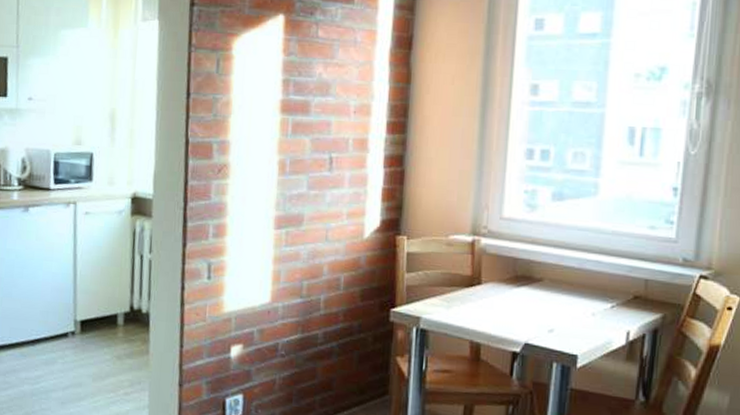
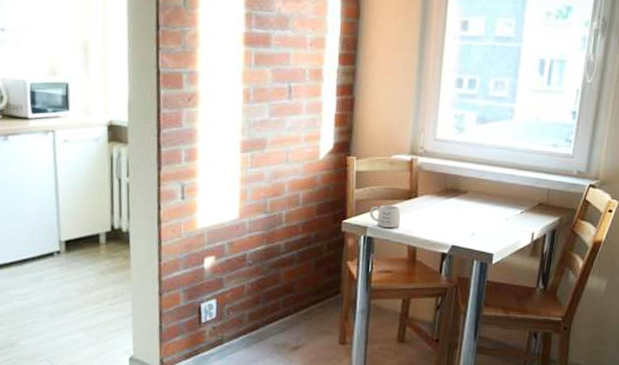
mug: none [423,292,461,321] -> present [370,205,401,229]

